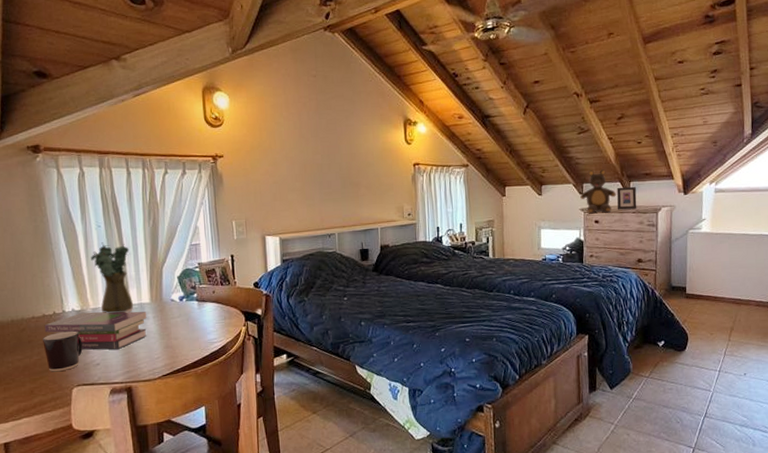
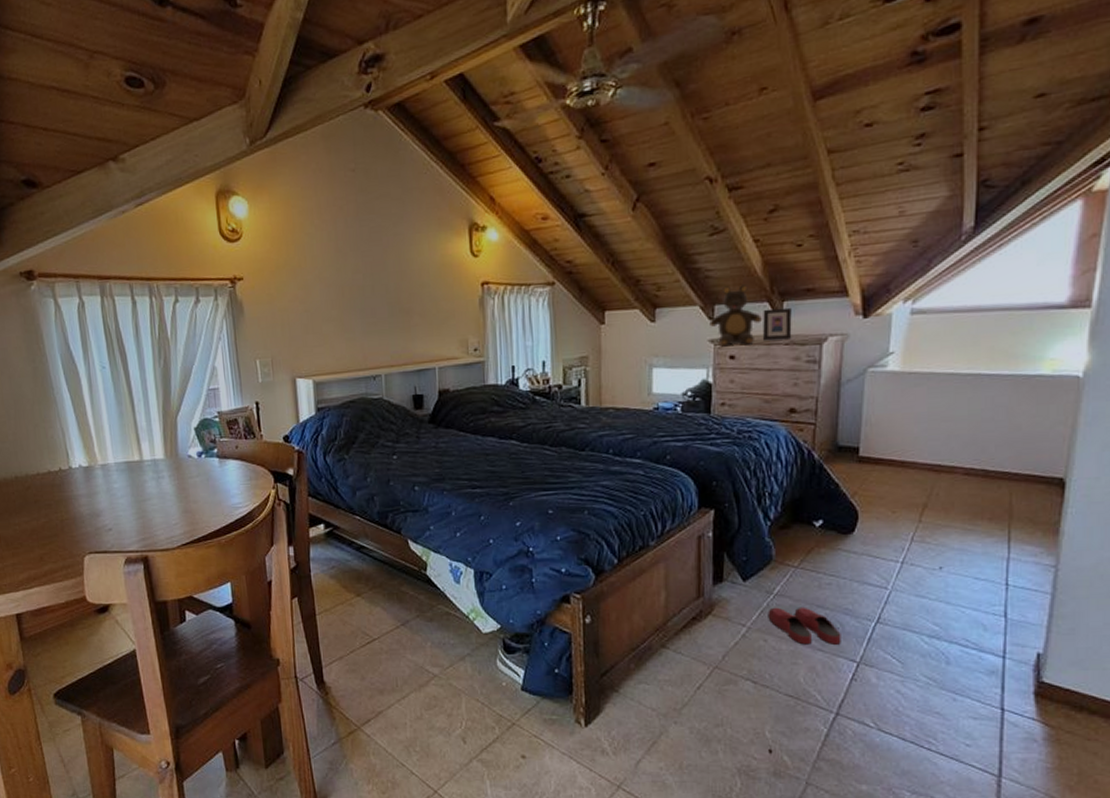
mug: present [43,331,83,372] -> none [49,490,93,537]
books: present [44,311,147,350] -> none [50,468,163,514]
vase: present [91,242,133,313] -> none [96,386,146,471]
slippers: none [629,407,681,437] -> present [768,607,841,645]

